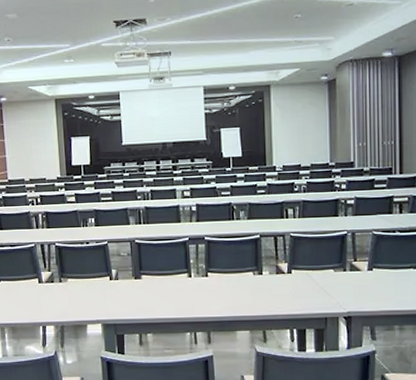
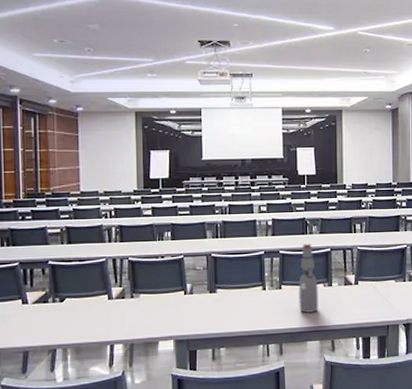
bottle: none [226,229,248,302] -> present [299,243,319,313]

